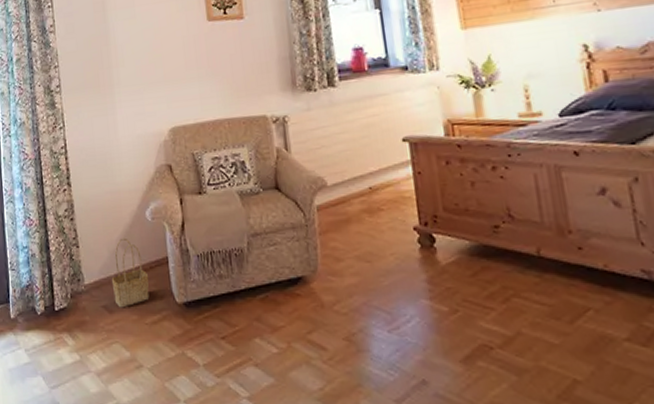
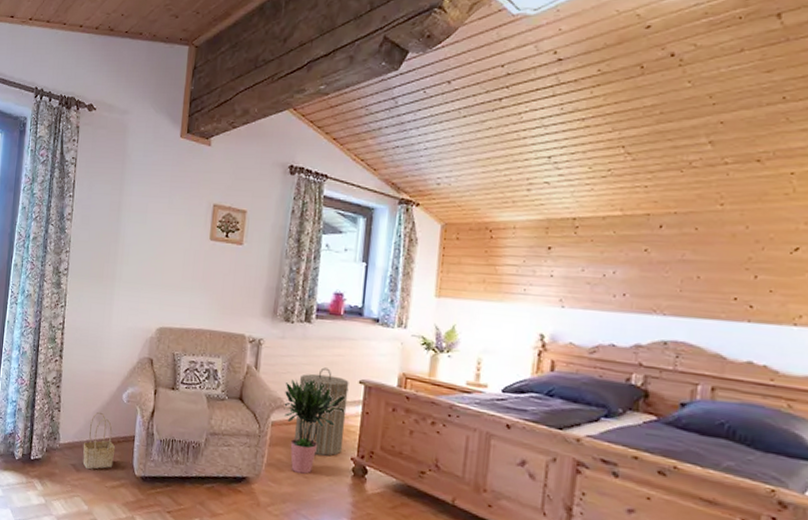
potted plant: none [323,146,395,259] -> present [284,378,346,474]
laundry hamper: none [336,132,402,234] -> present [294,367,349,456]

